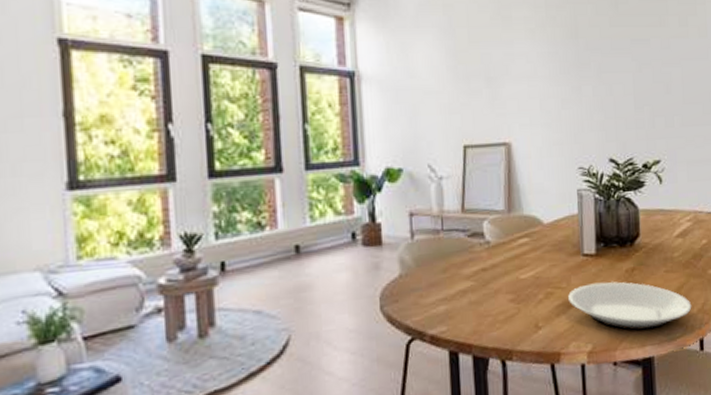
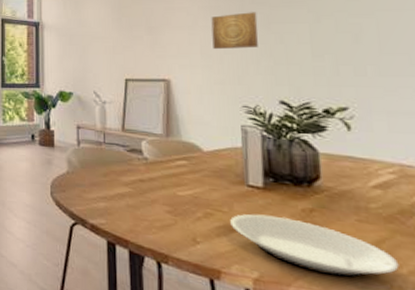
wall art: none [550,59,592,104] -> present [211,12,258,50]

